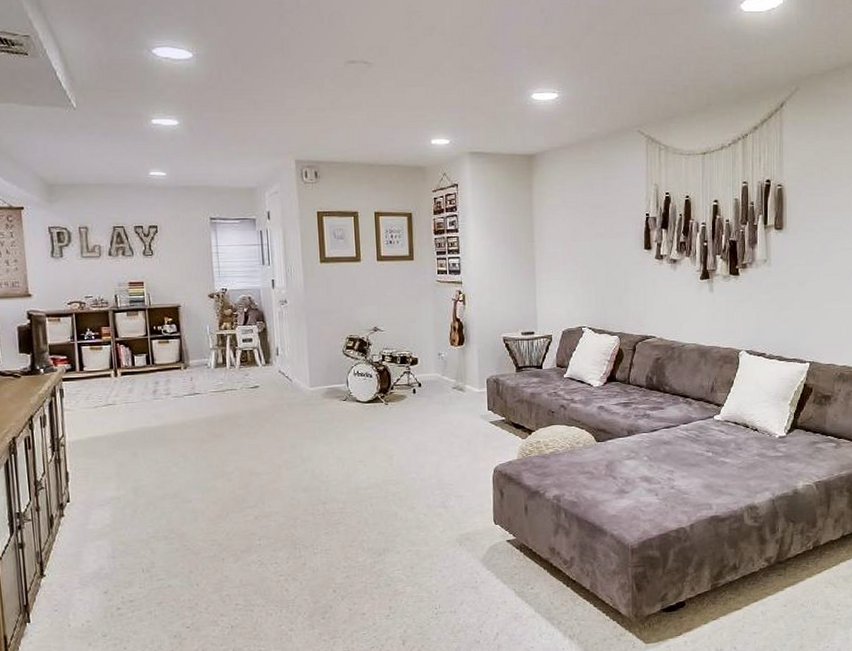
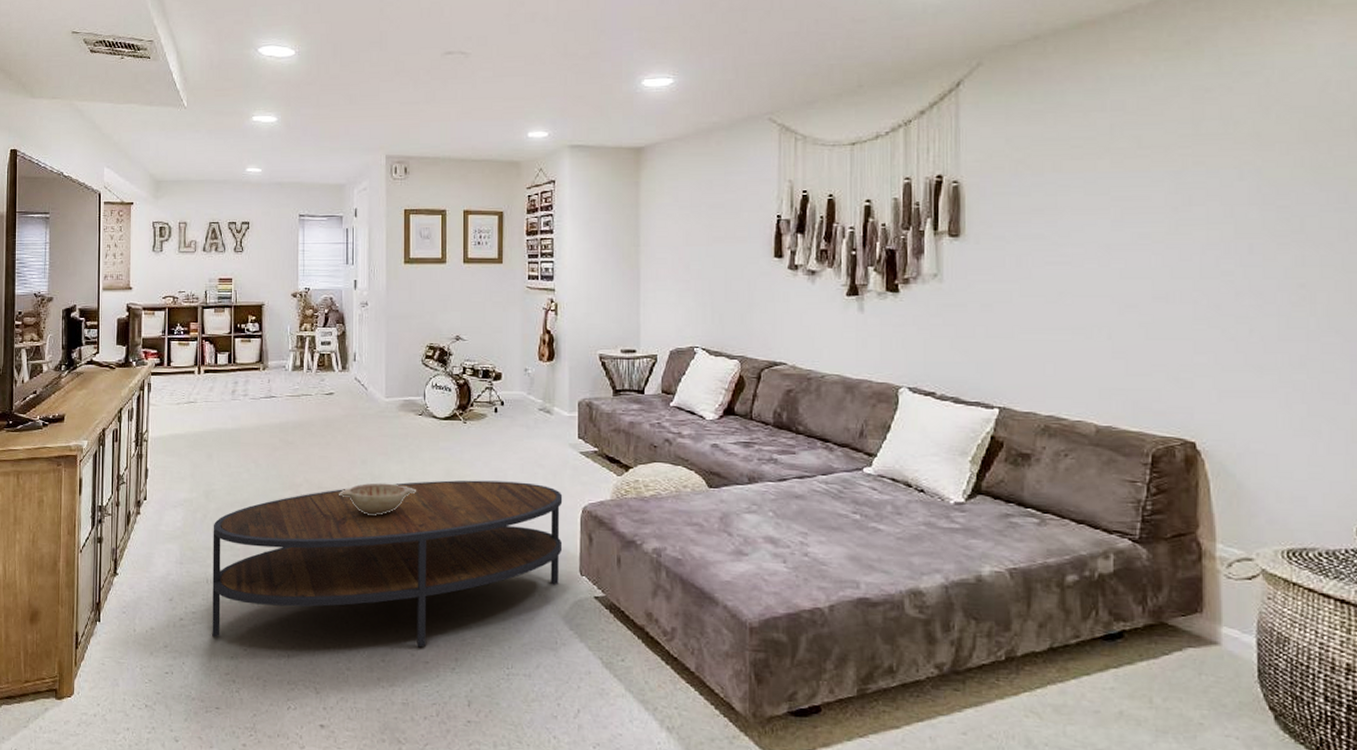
coffee table: none [144,451,479,620] -> present [212,480,563,648]
decorative bowl: none [271,463,346,494] -> present [339,483,417,516]

